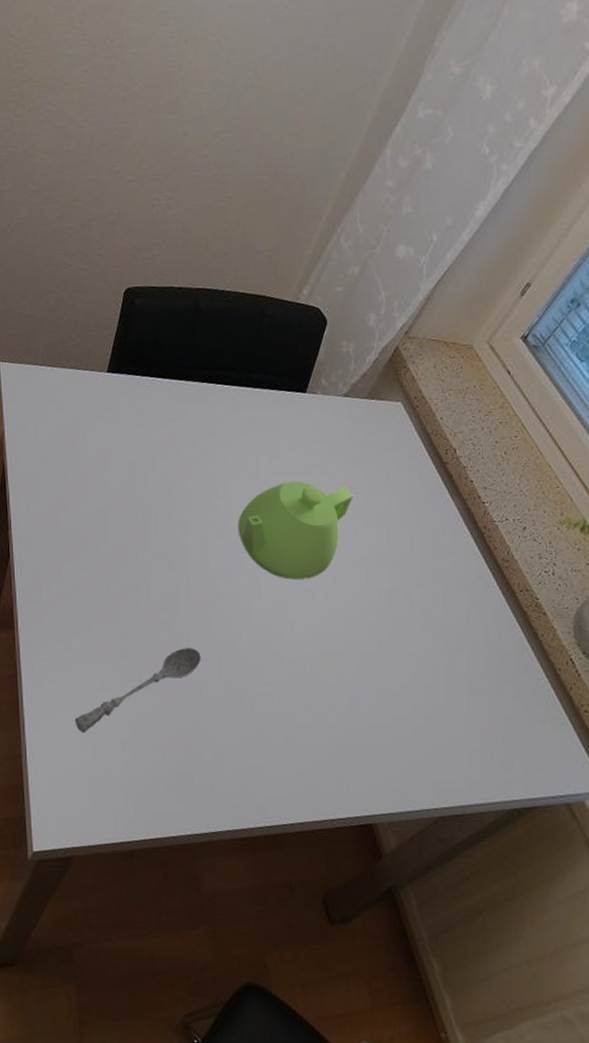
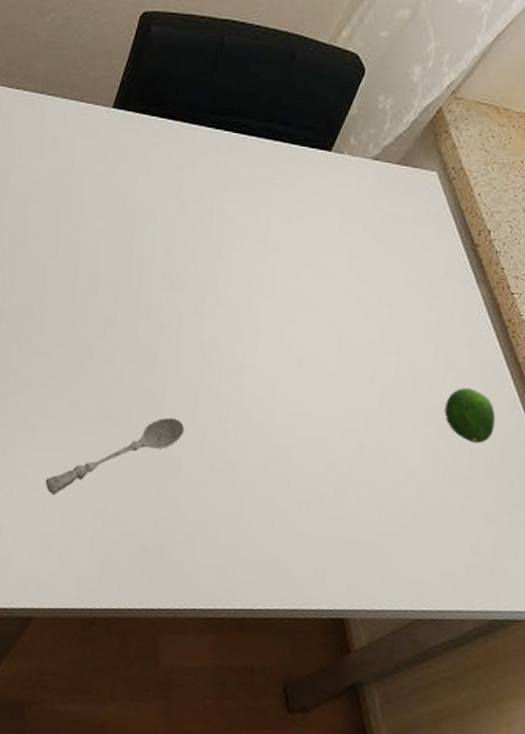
teapot: present [238,480,353,579] -> none [238,249,369,358]
fruit: none [438,592,486,643] -> present [444,388,496,444]

